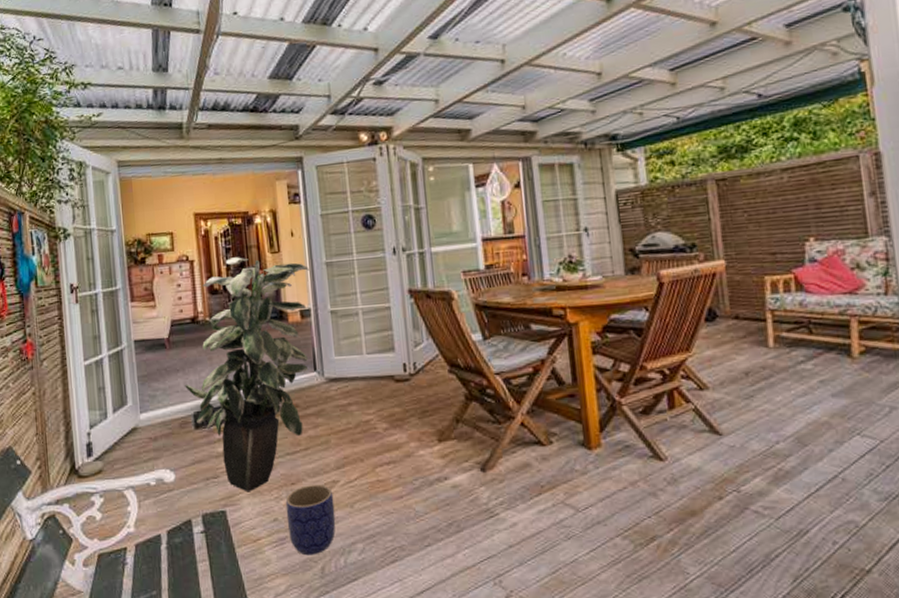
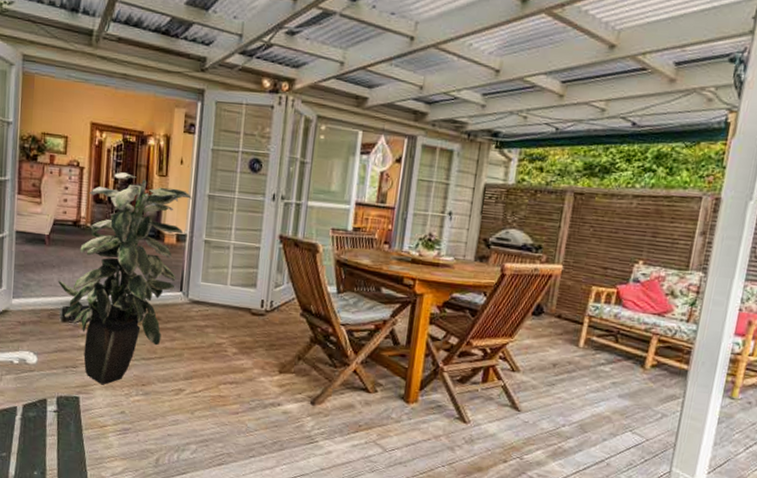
planter: present [285,484,336,556] -> none [132,388,178,448]

